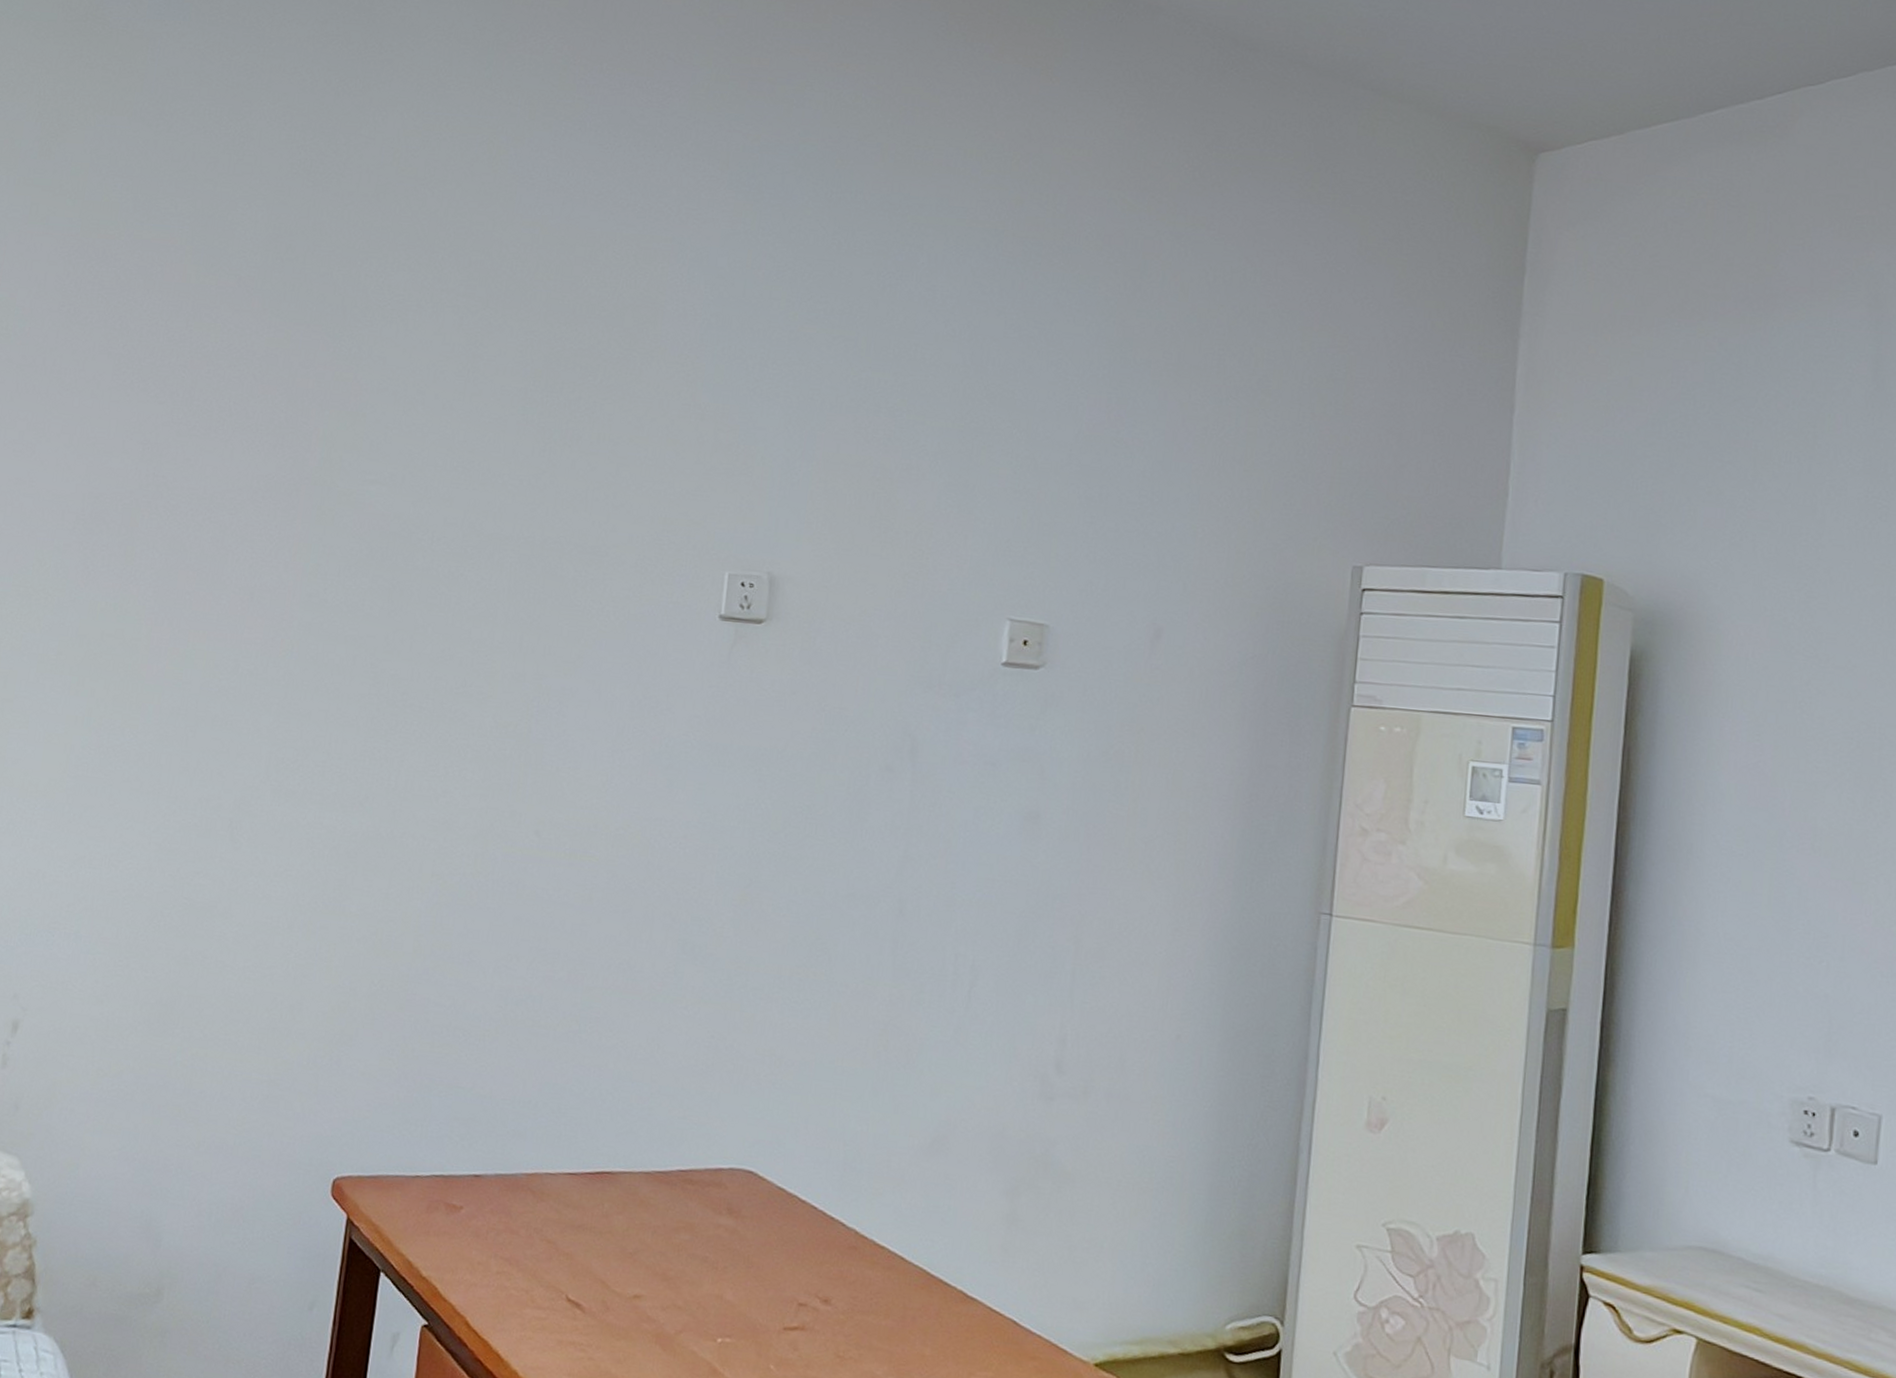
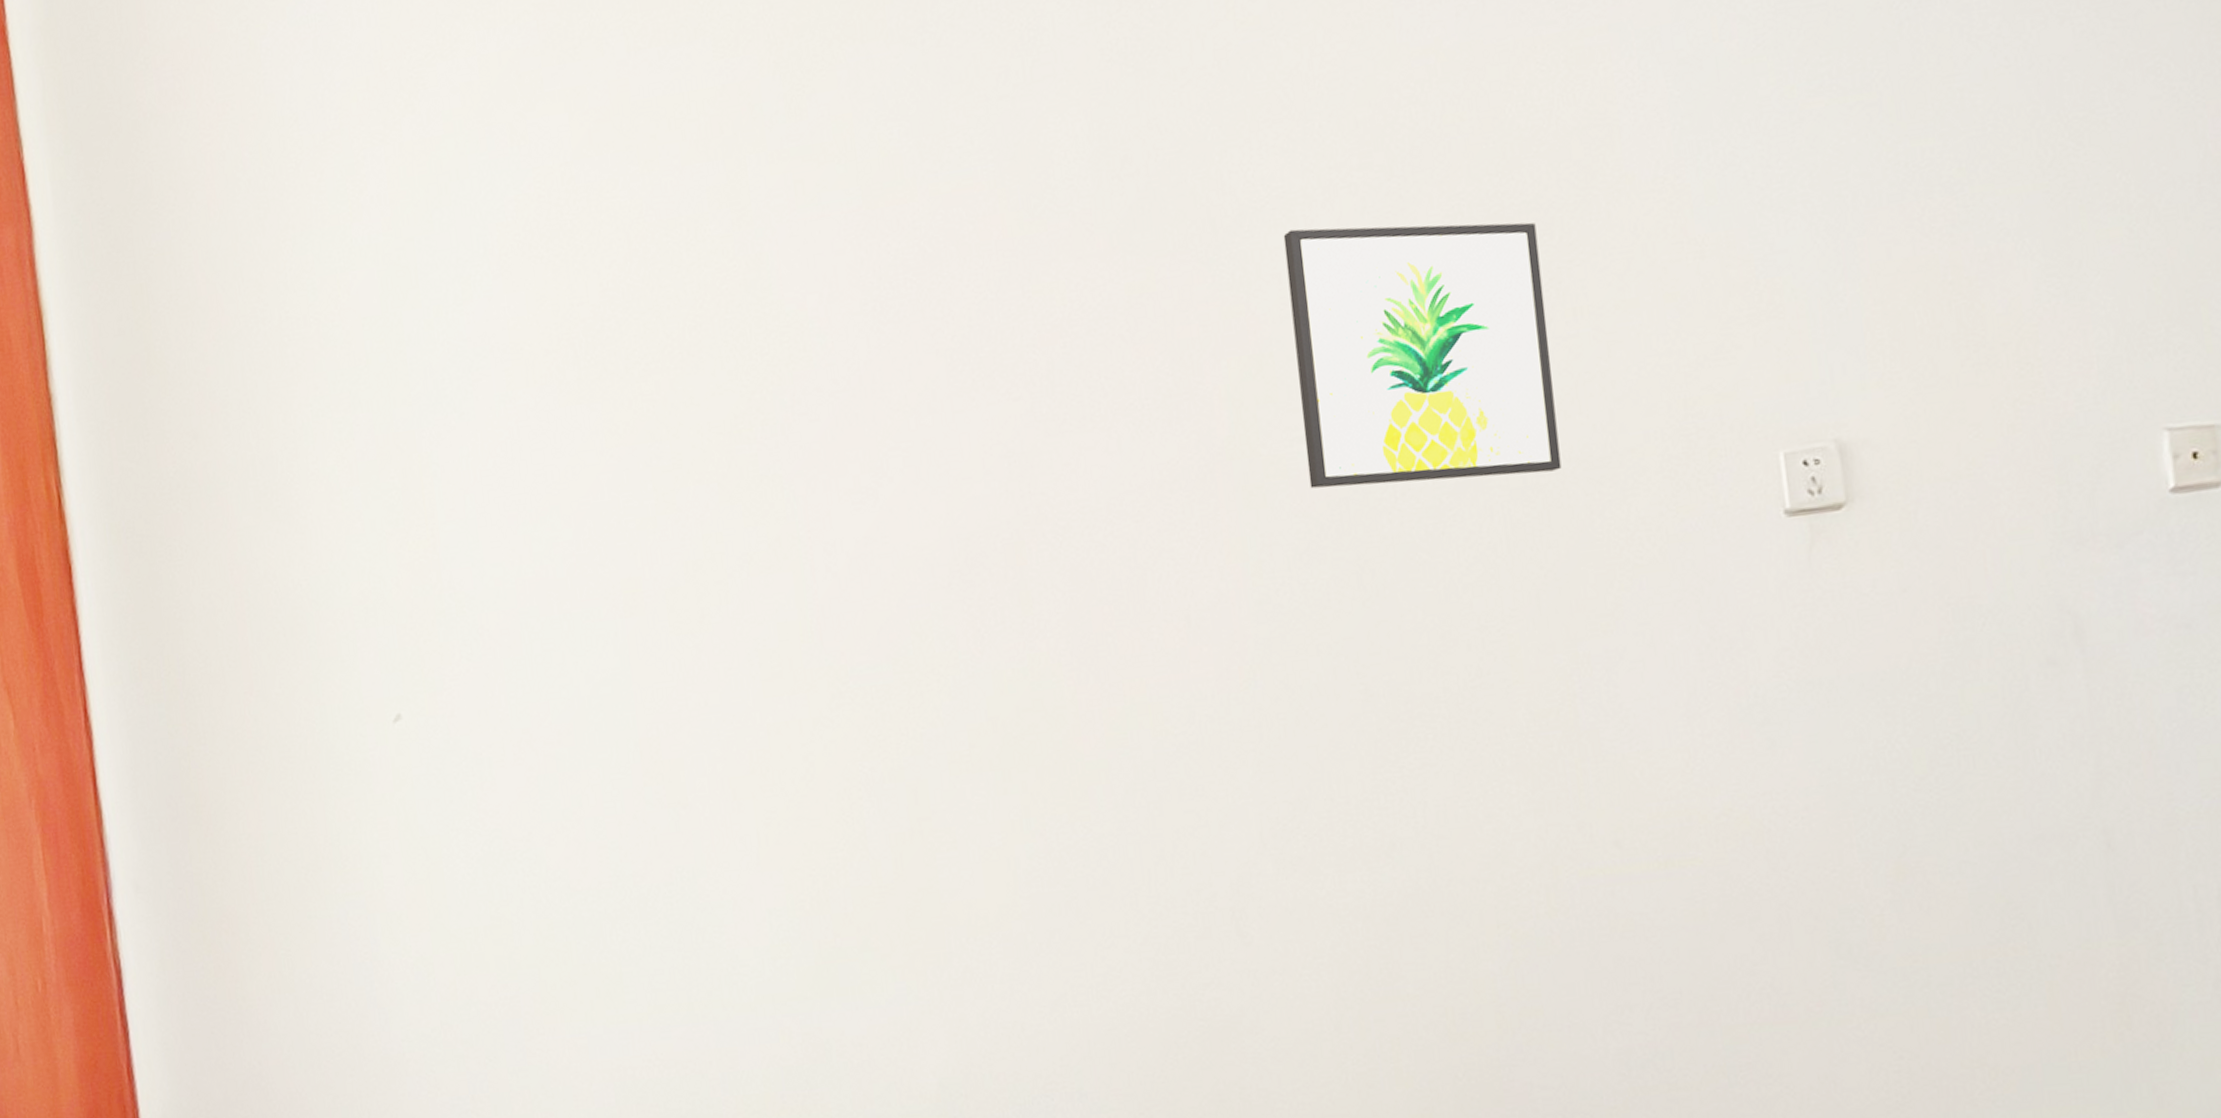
wall art: none [369,328,585,548] -> present [1283,222,1562,489]

